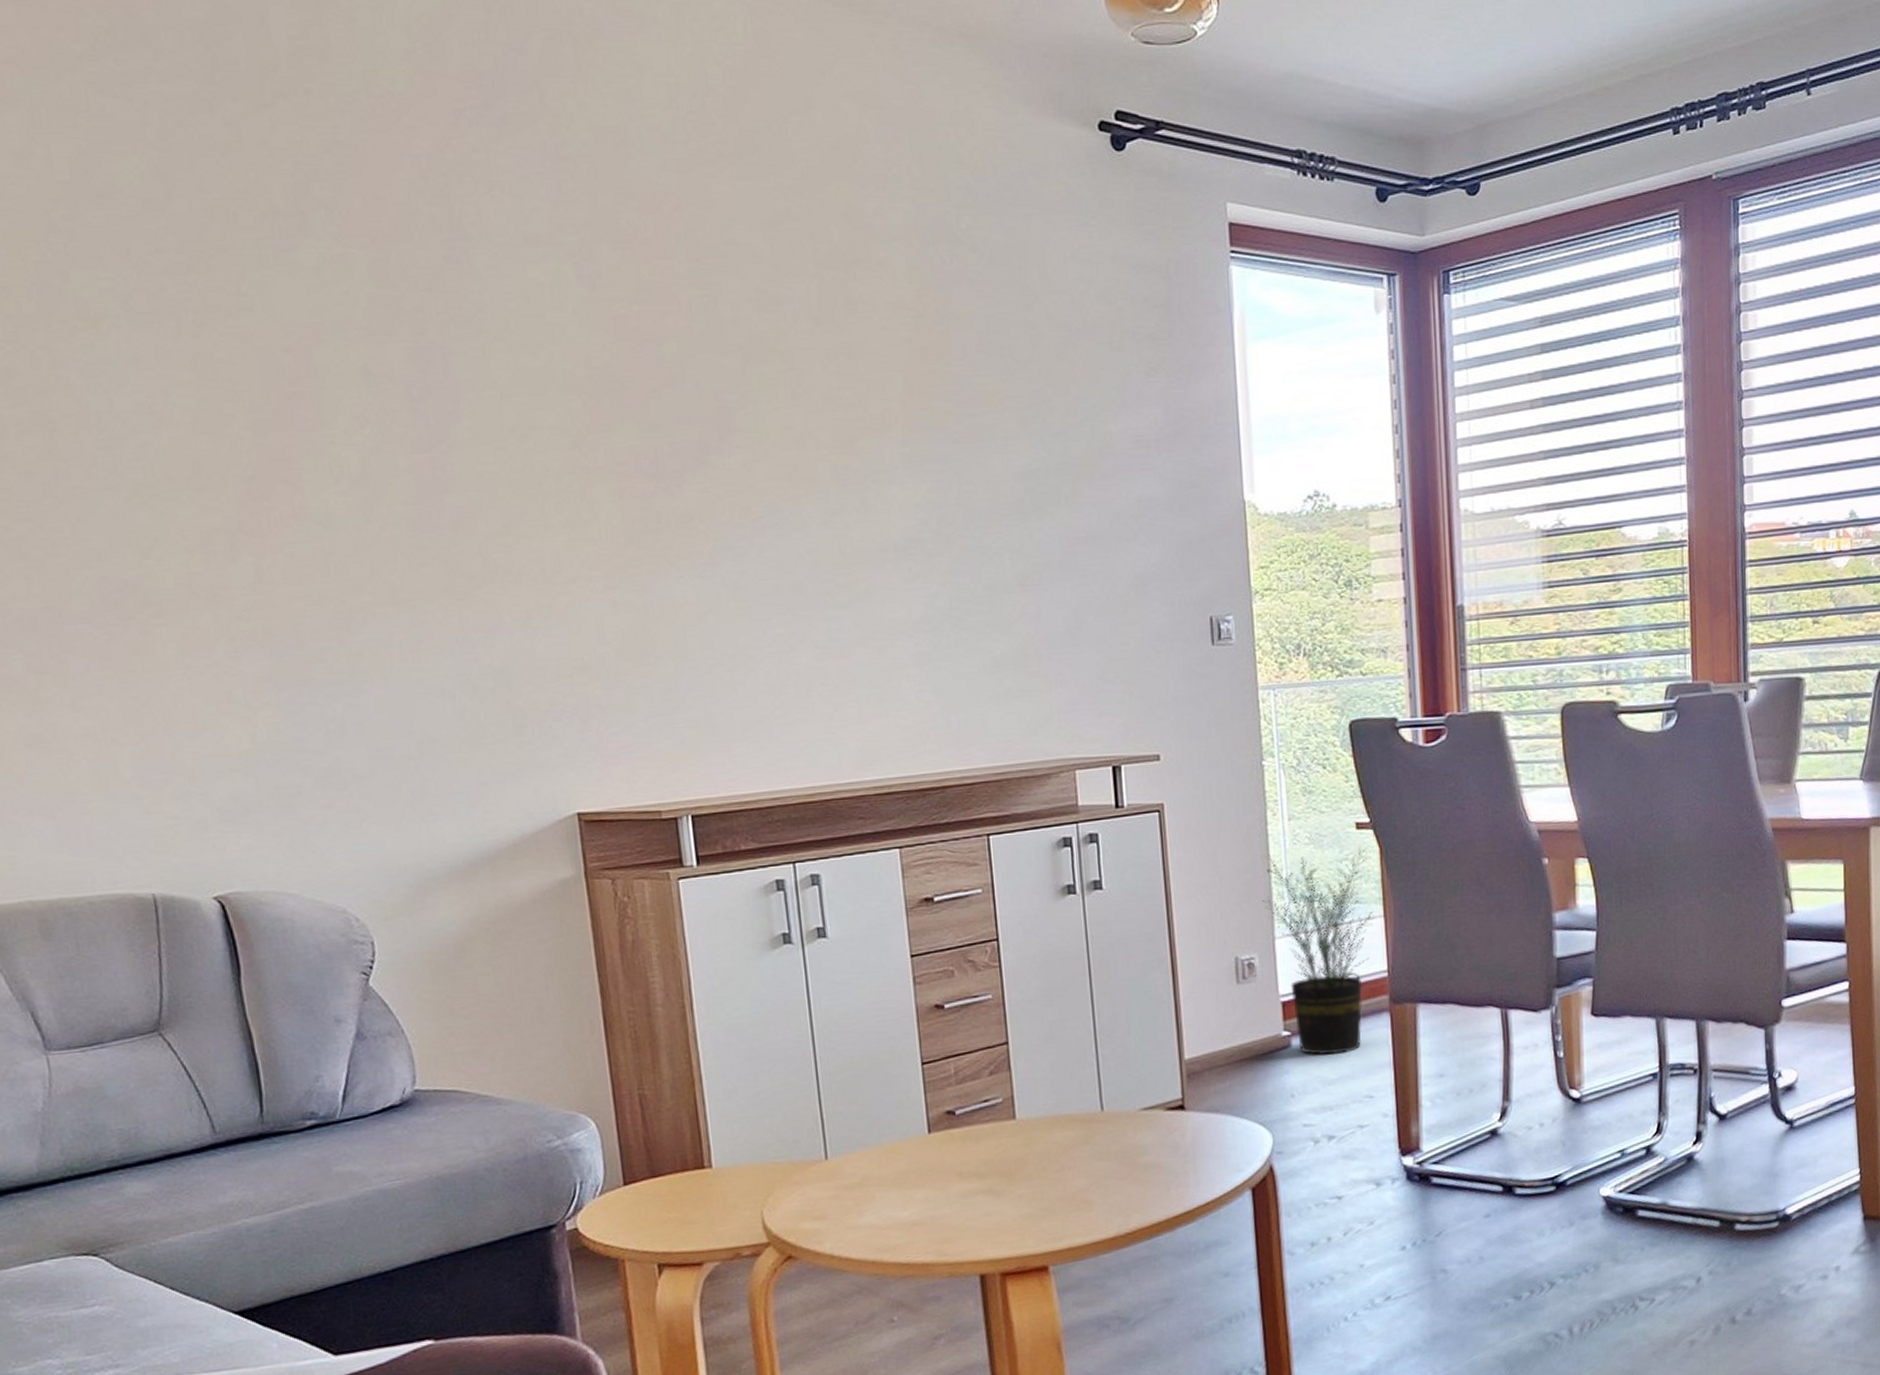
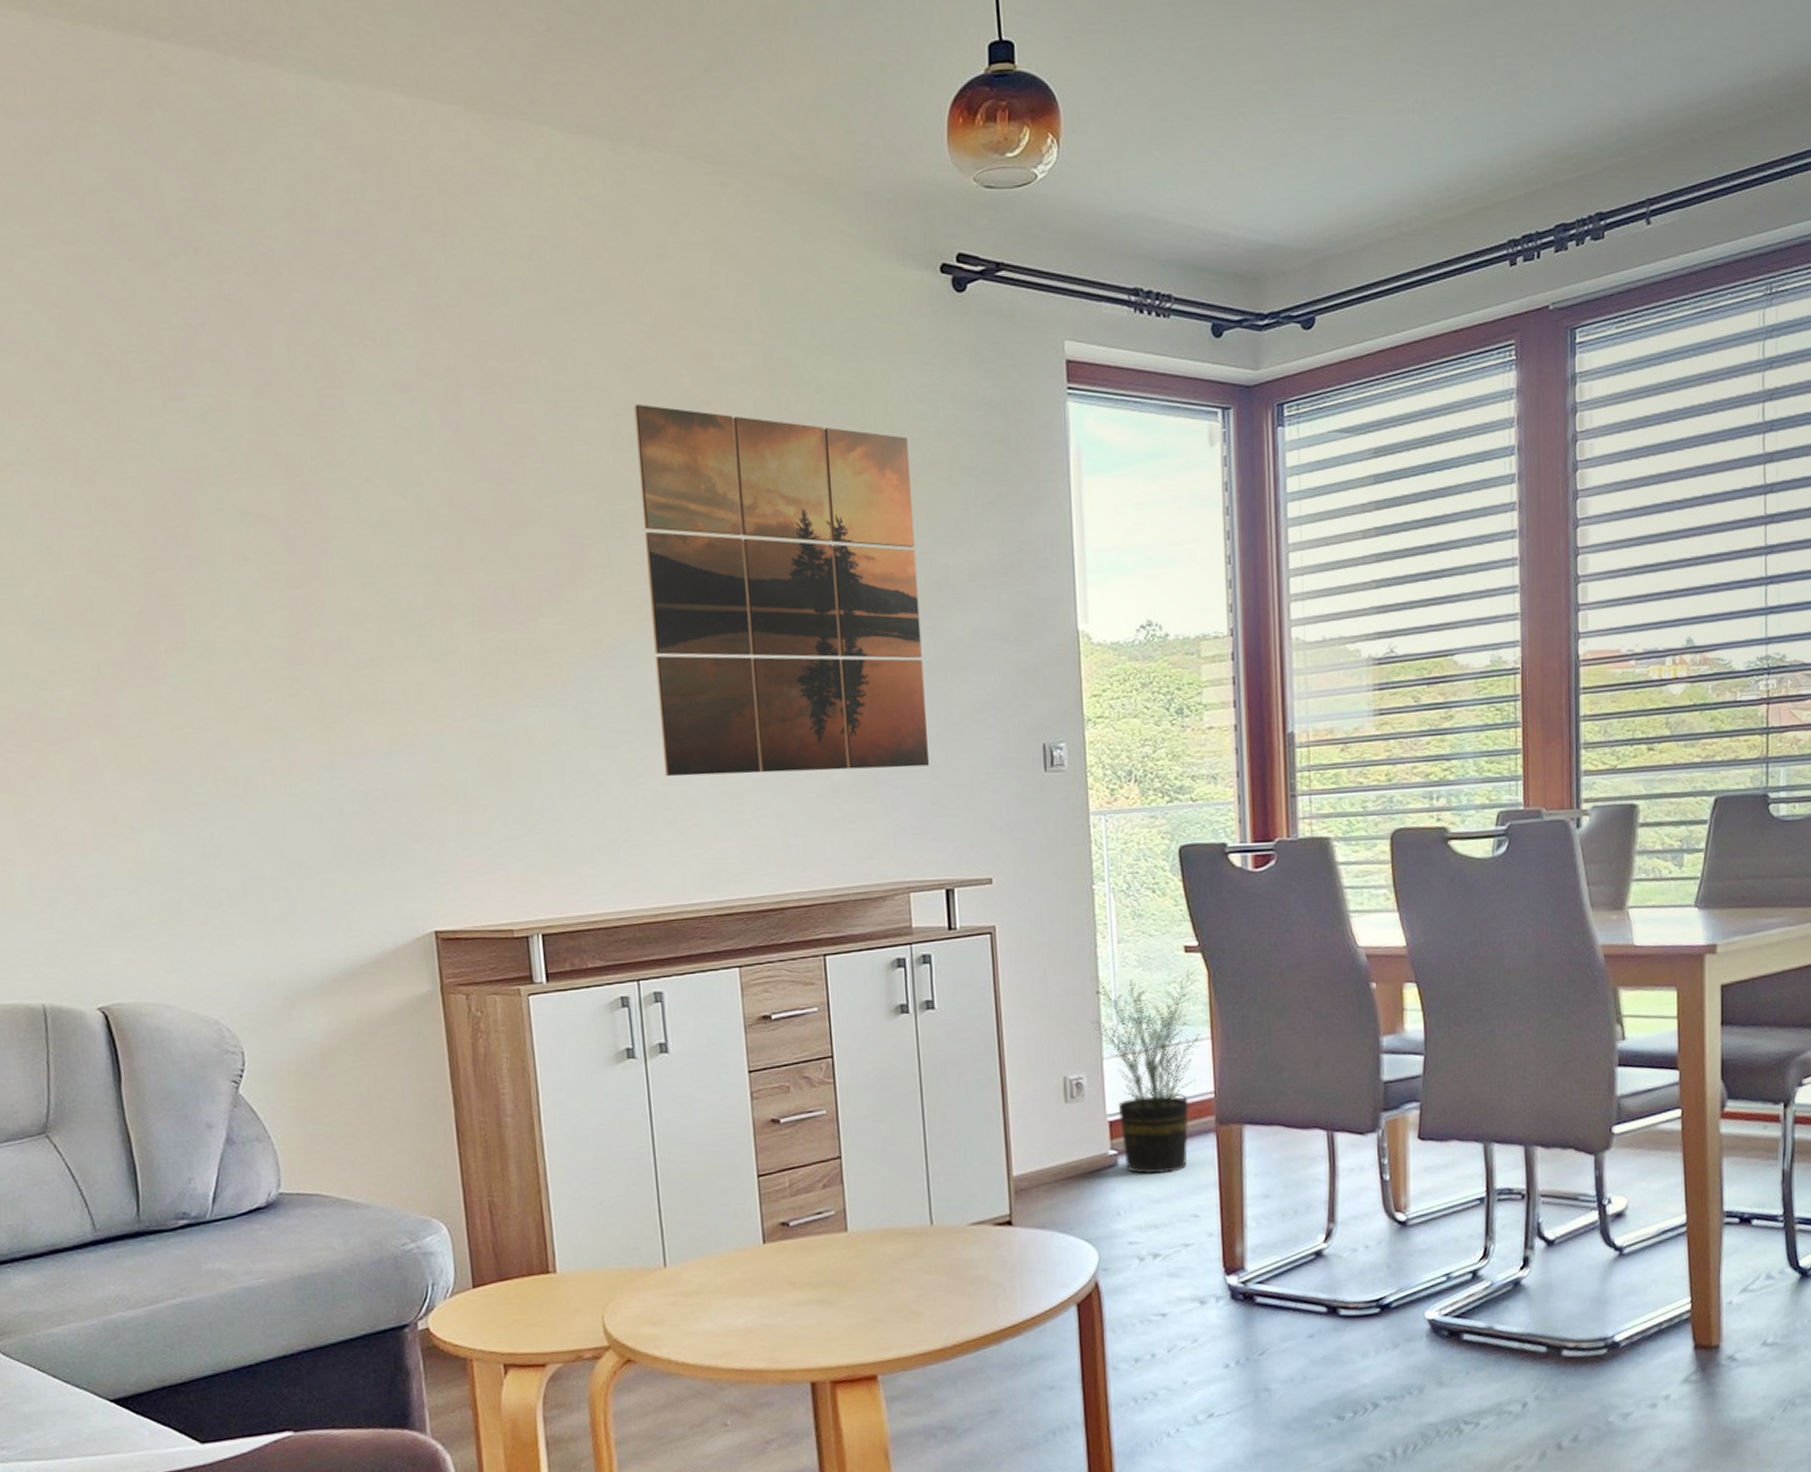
wall art: none [780,262,1094,651] -> present [633,404,930,777]

